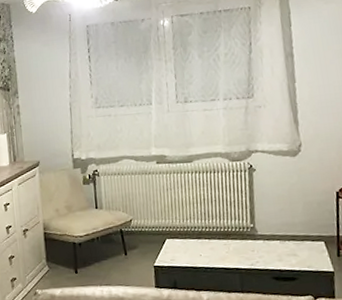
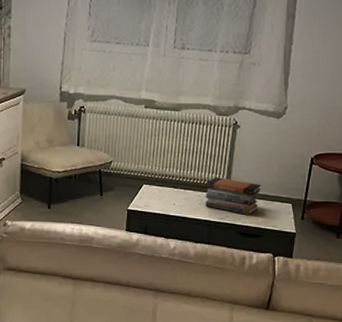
book stack: none [230,223,289,258] -> present [205,177,261,215]

